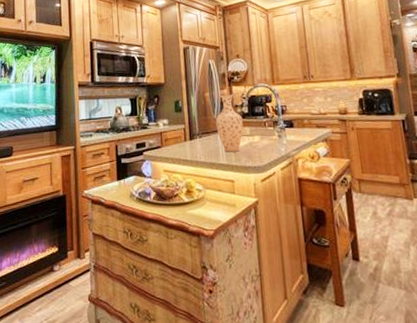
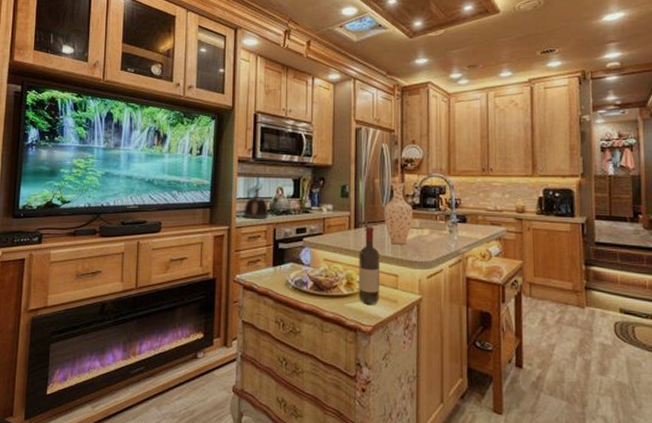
kettle: none [86,108,110,138] -> present [242,187,268,219]
wine bottle: none [196,137,219,210] -> present [359,227,381,305]

